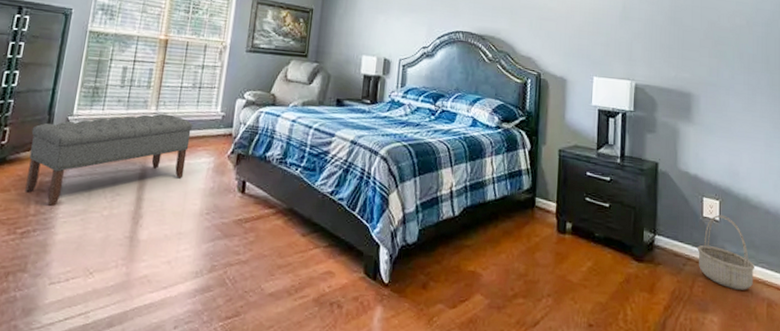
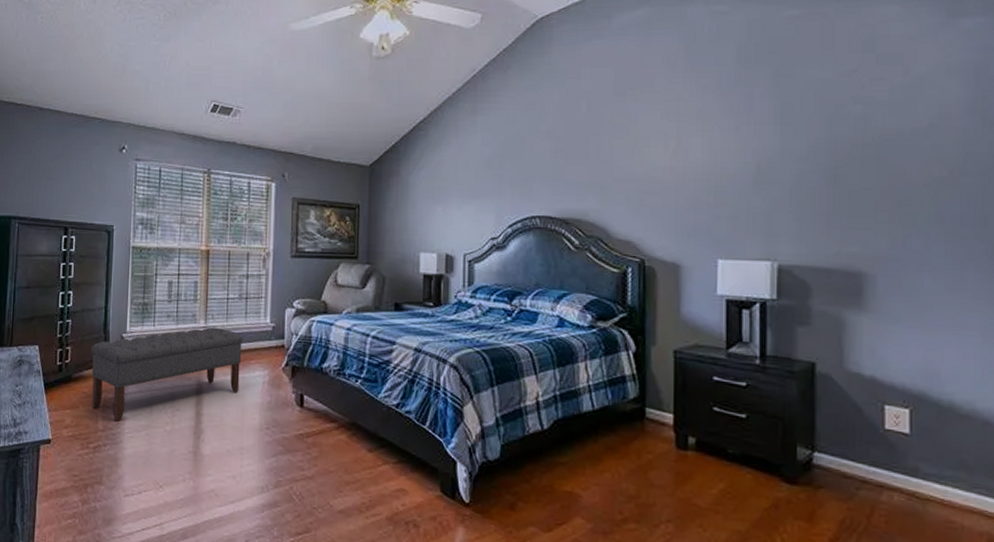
basket: present [697,214,756,290] -> none [876,426,968,522]

